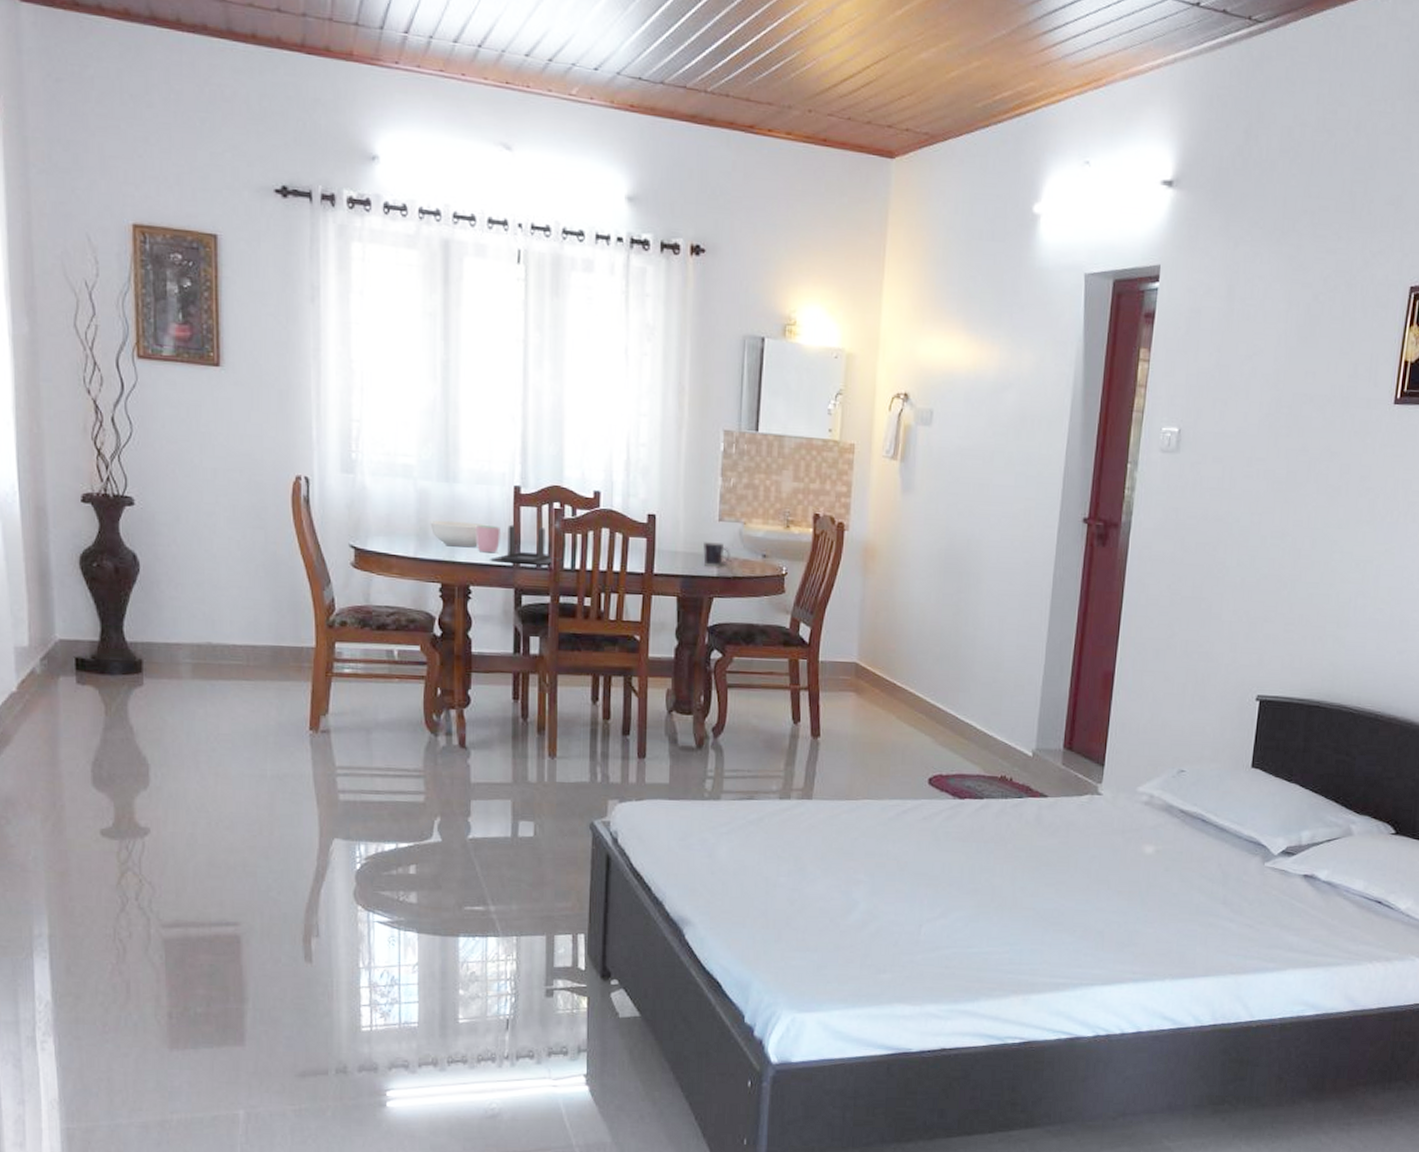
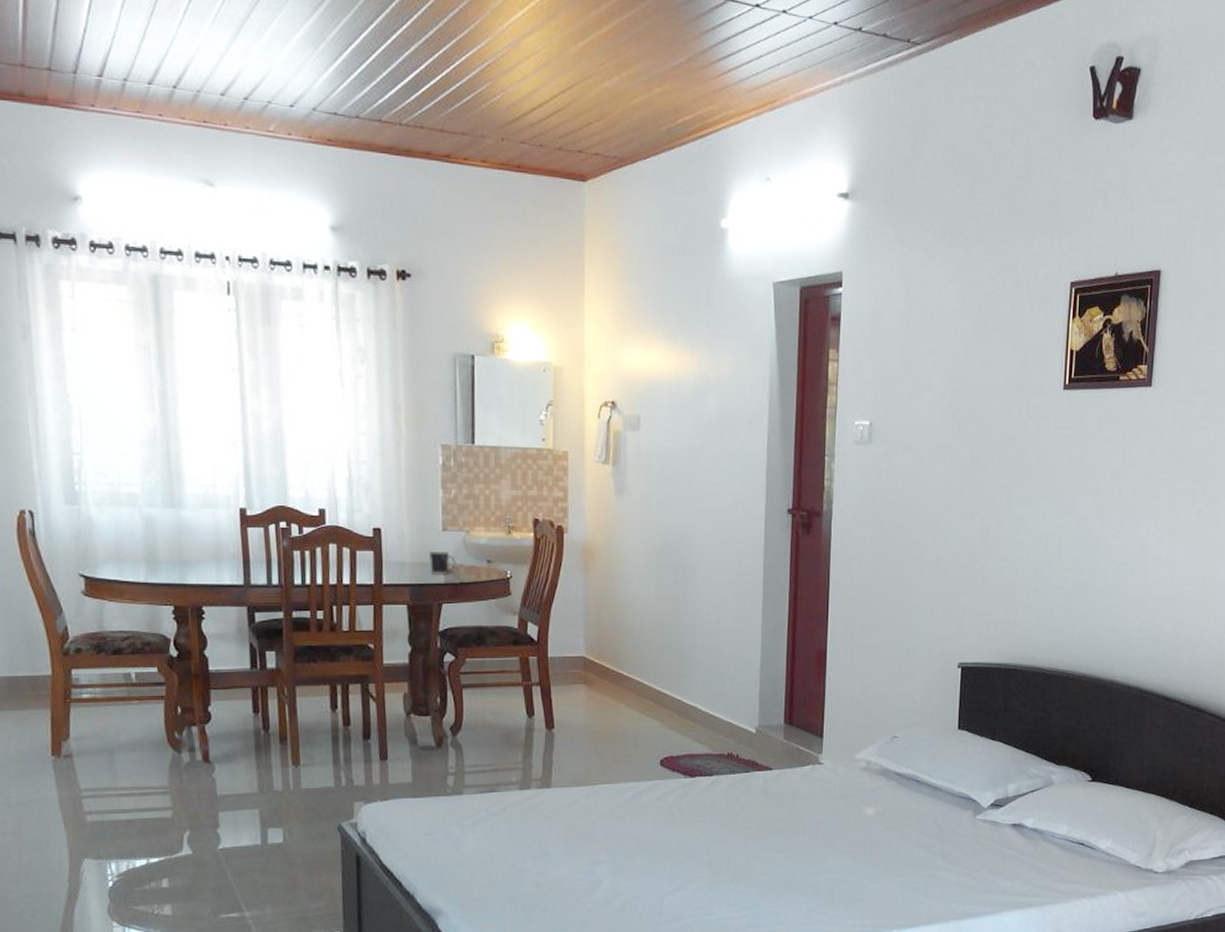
bowl: present [430,520,490,548] -> none [158,545,219,570]
cup: present [475,525,500,553] -> none [204,548,230,574]
napkin holder: present [490,524,561,565] -> none [220,545,291,582]

